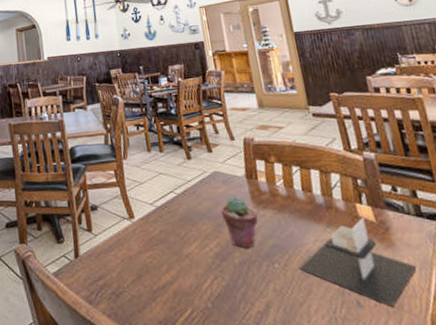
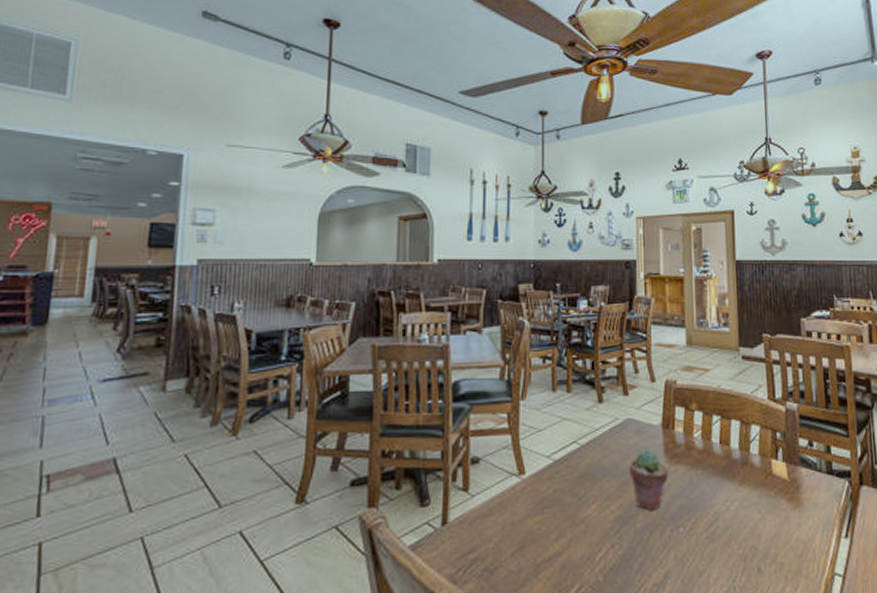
napkin holder: present [298,218,417,307] -> none [704,475,820,572]

